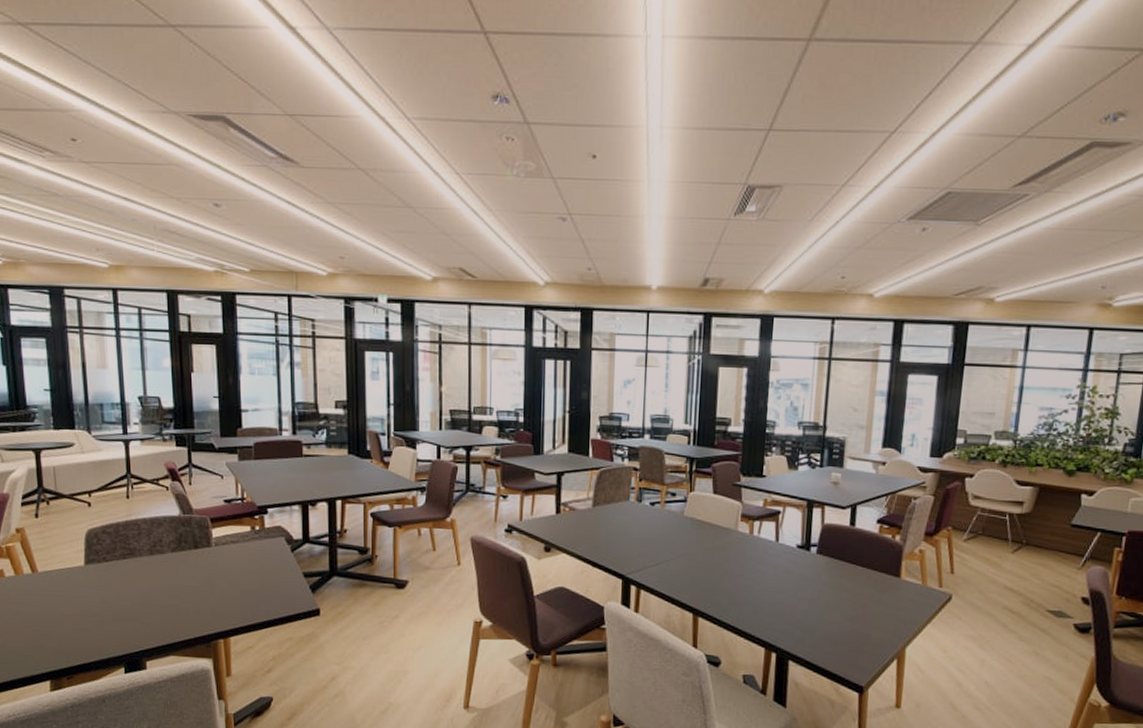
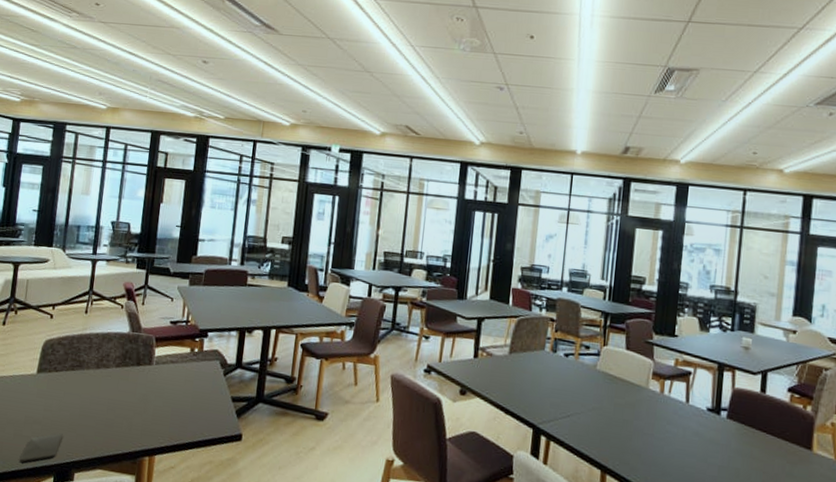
smartphone: none [84,624,127,657] -> present [20,433,64,463]

